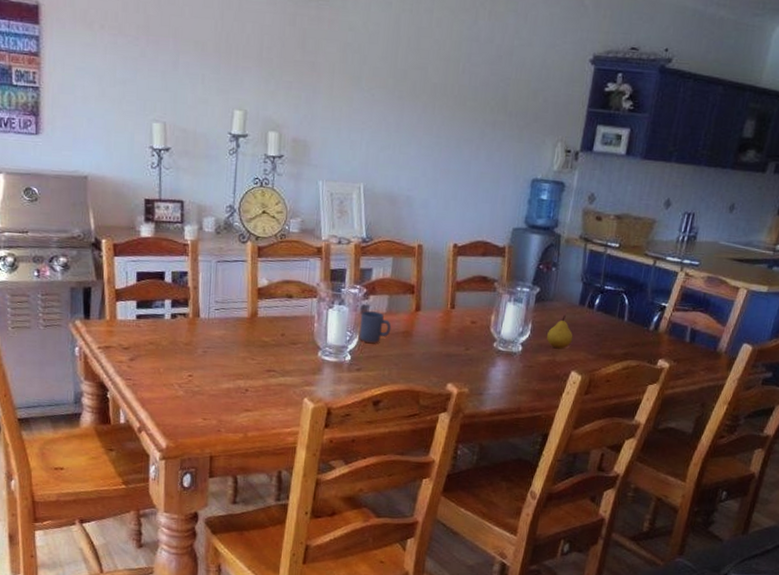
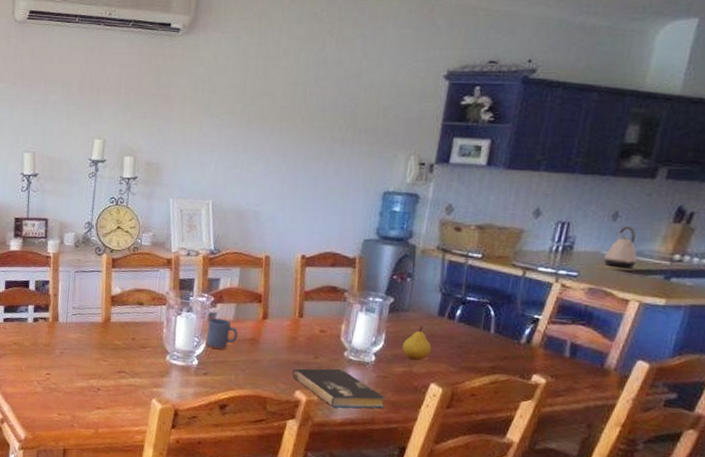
book: none [444,359,530,399] -> present [292,368,385,409]
kettle: none [721,218,748,258] -> present [604,226,638,269]

